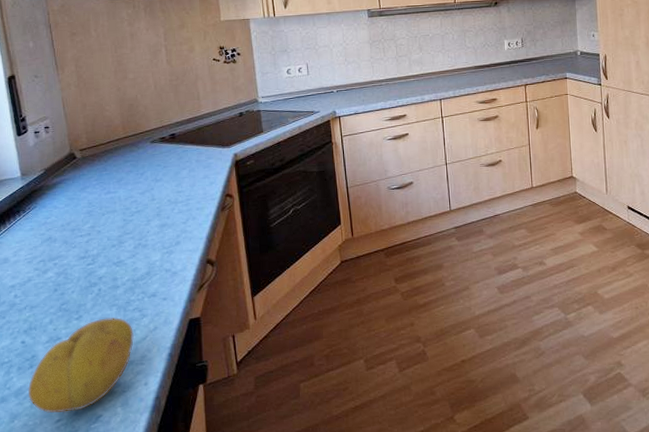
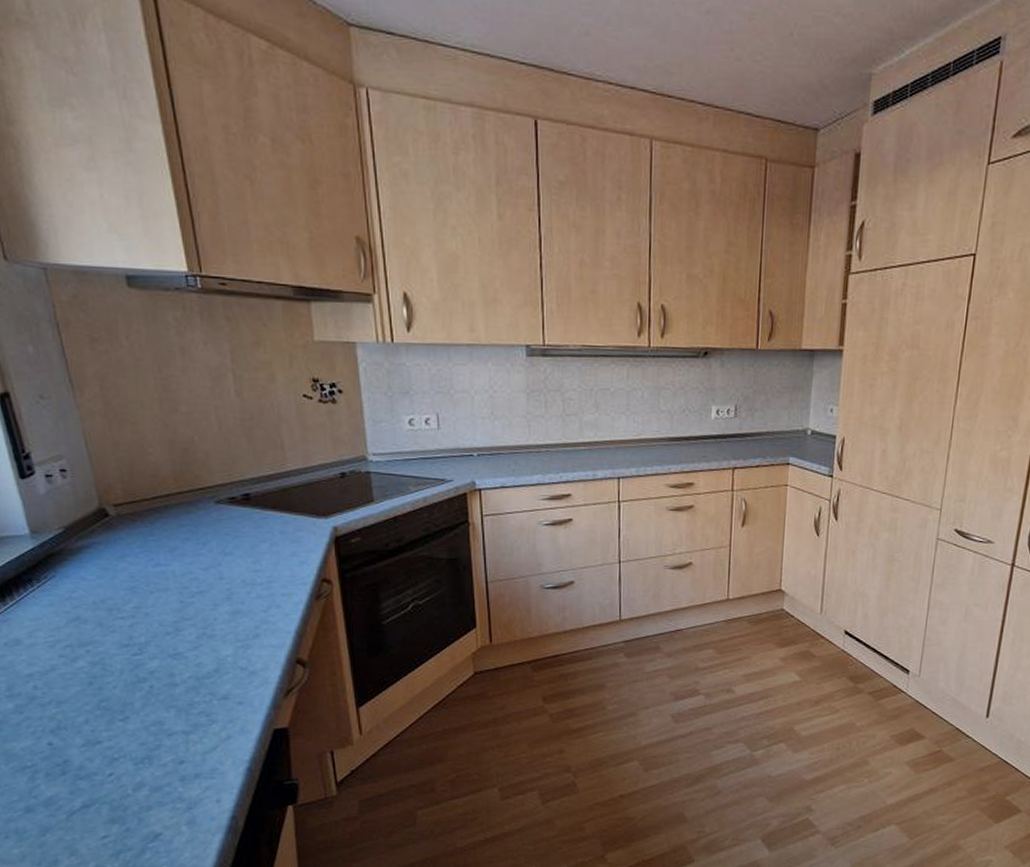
fruit: present [27,317,135,414] -> none [60,721,201,829]

